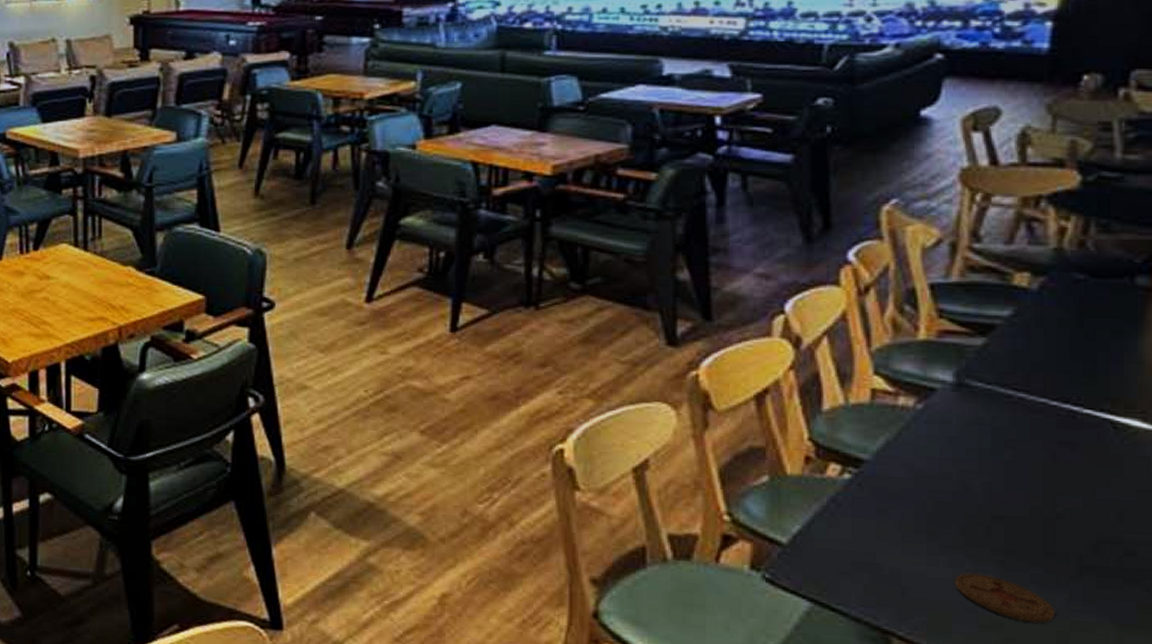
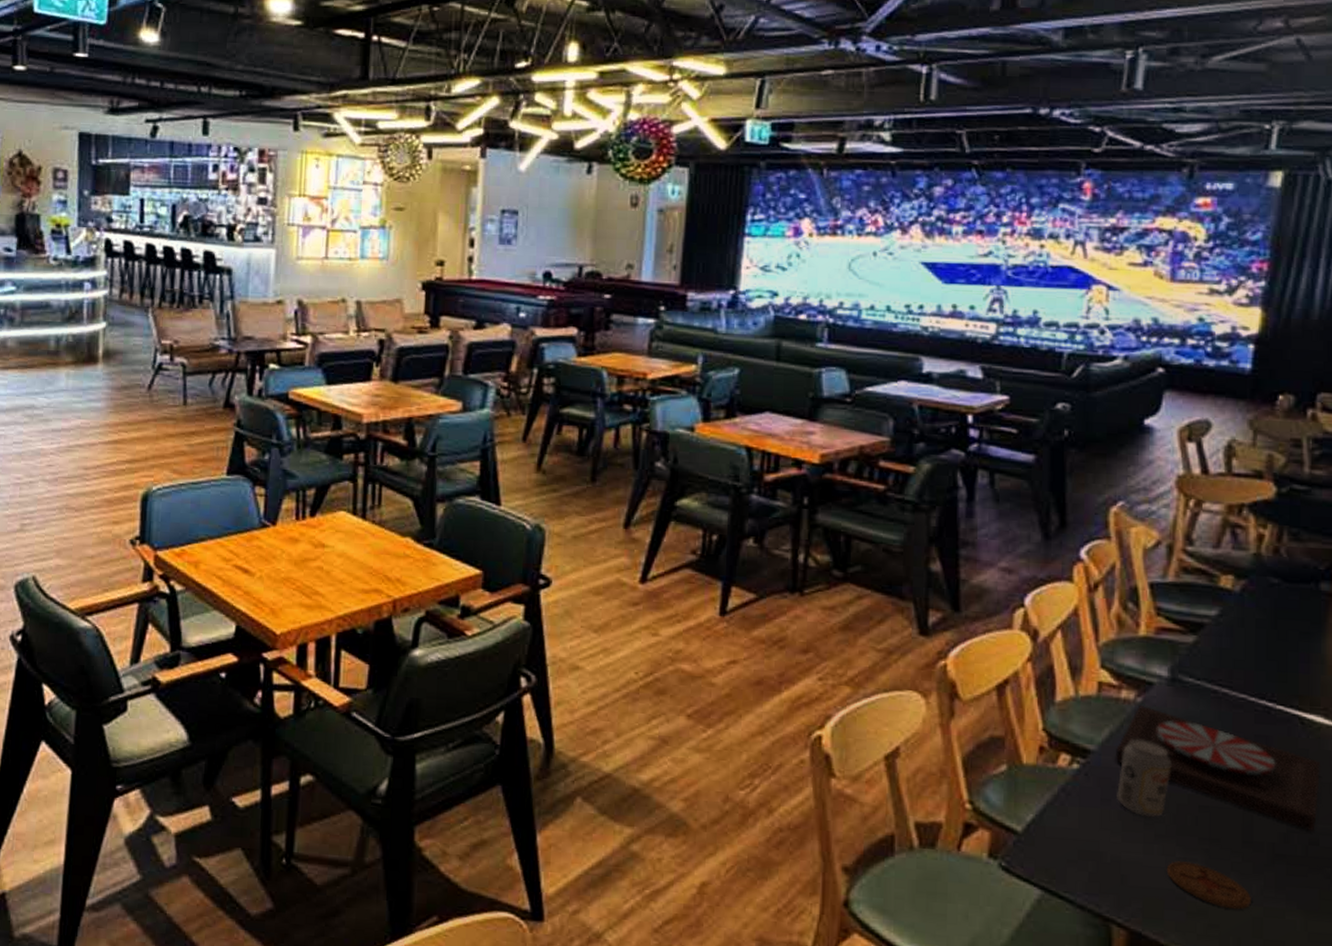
plate: none [892,411,1139,543] -> present [1115,704,1321,832]
beverage can: none [895,446,959,528] -> present [1117,738,1172,818]

